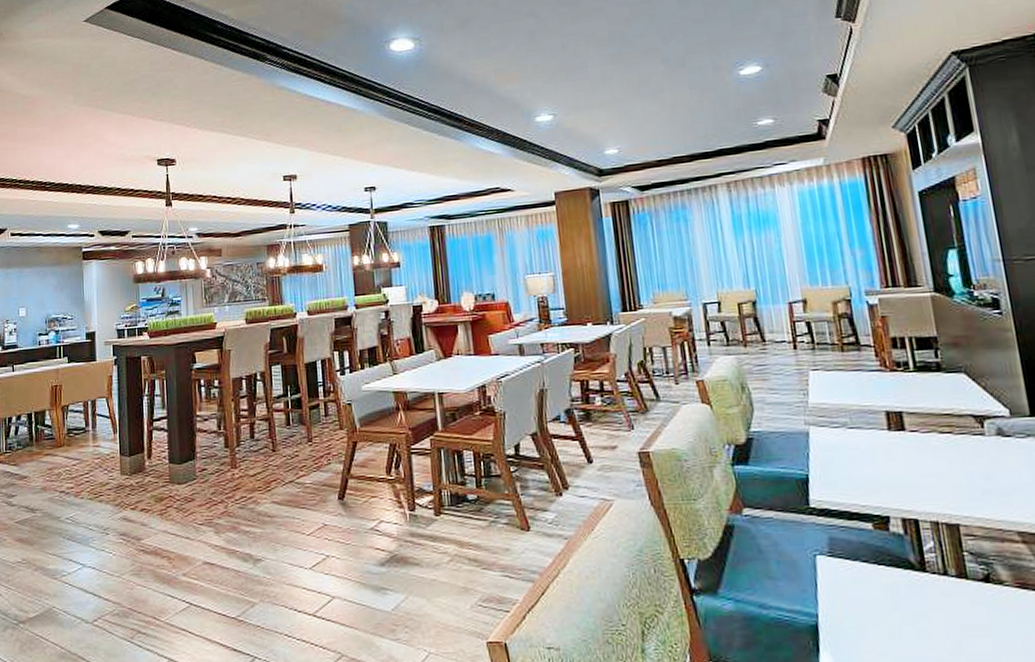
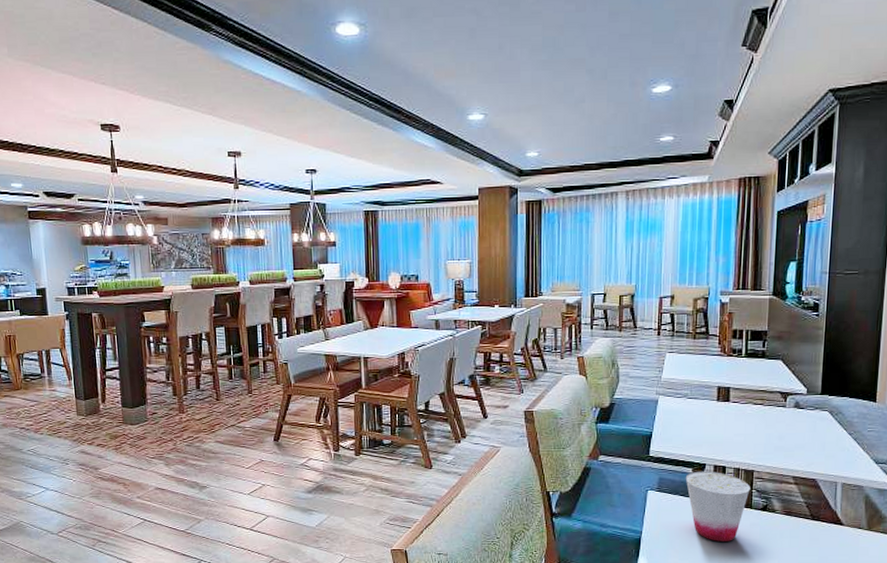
cup: none [864,526,960,629] -> present [685,471,750,542]

